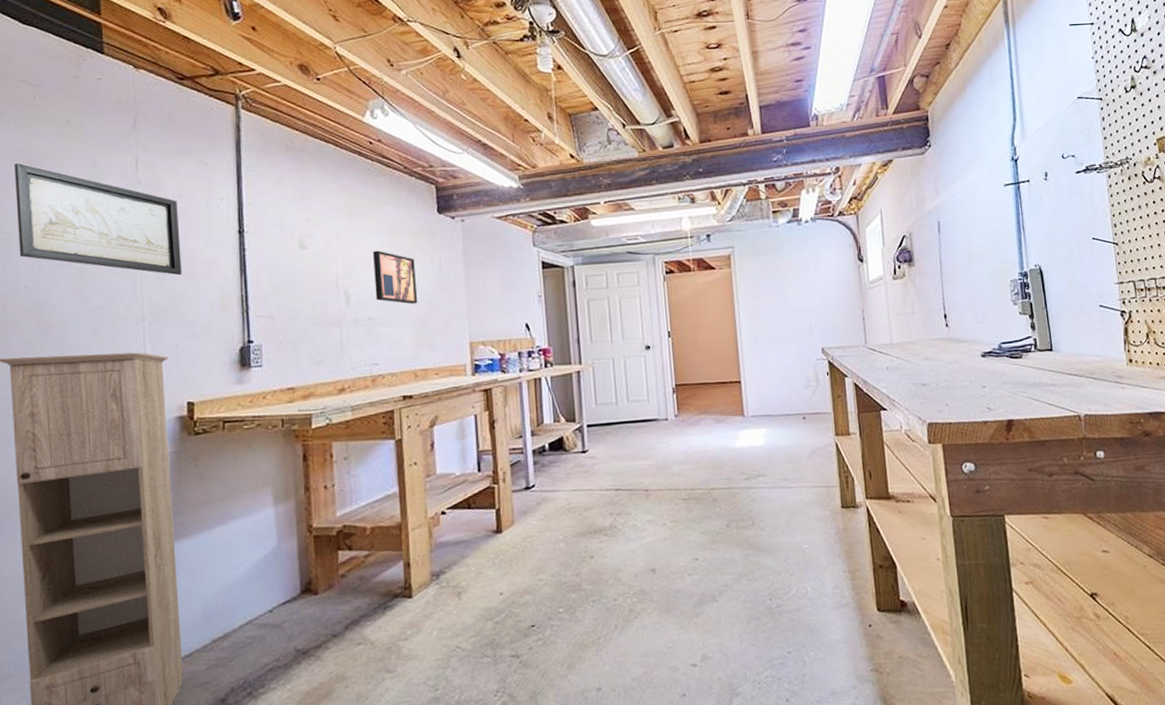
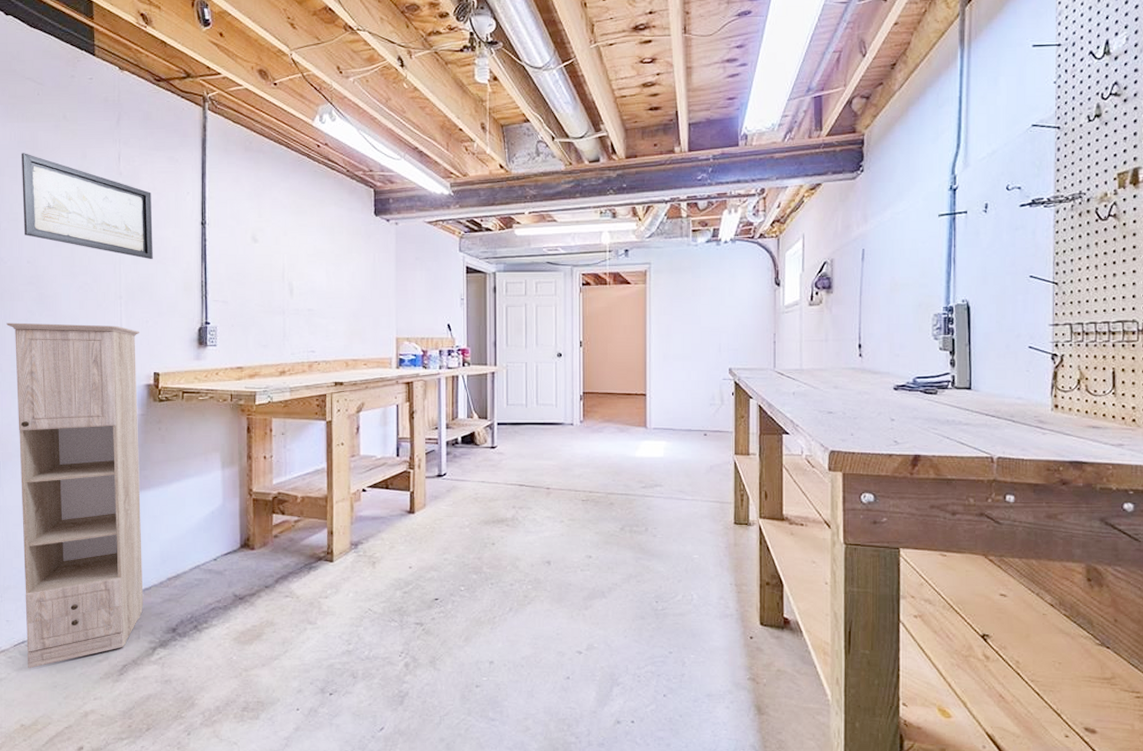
wall art: present [373,250,418,305] -> none [315,247,353,299]

